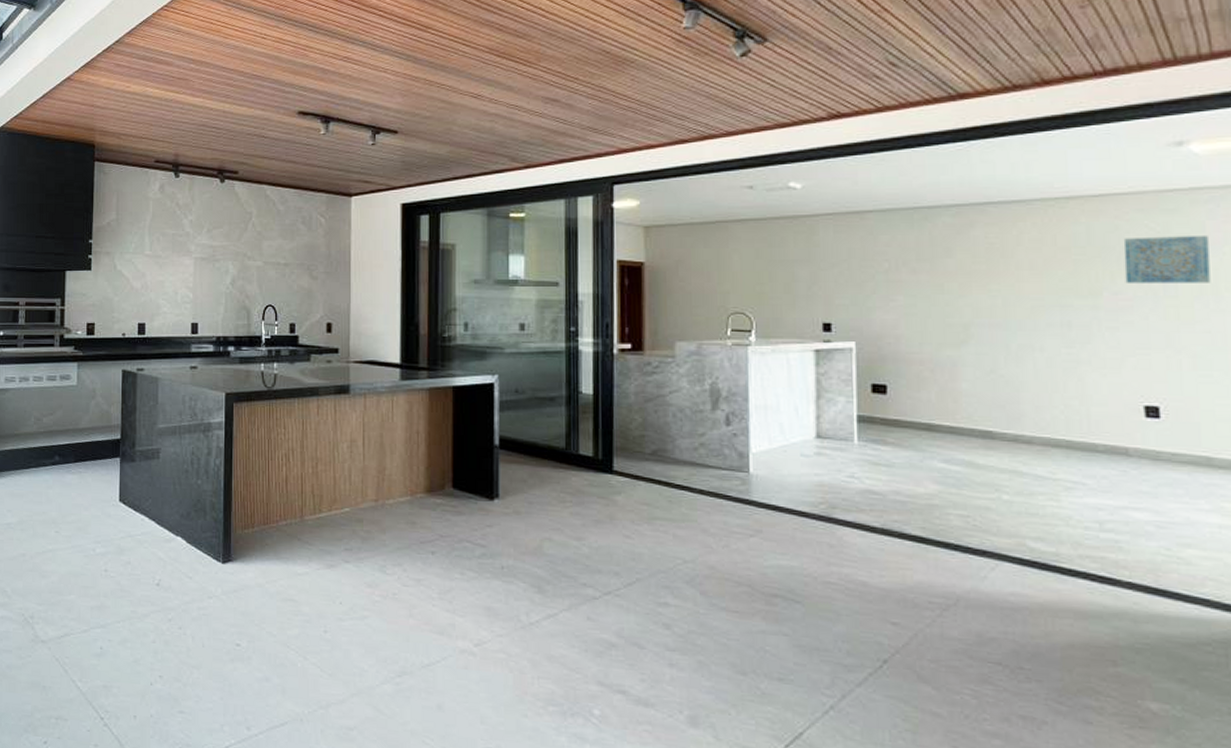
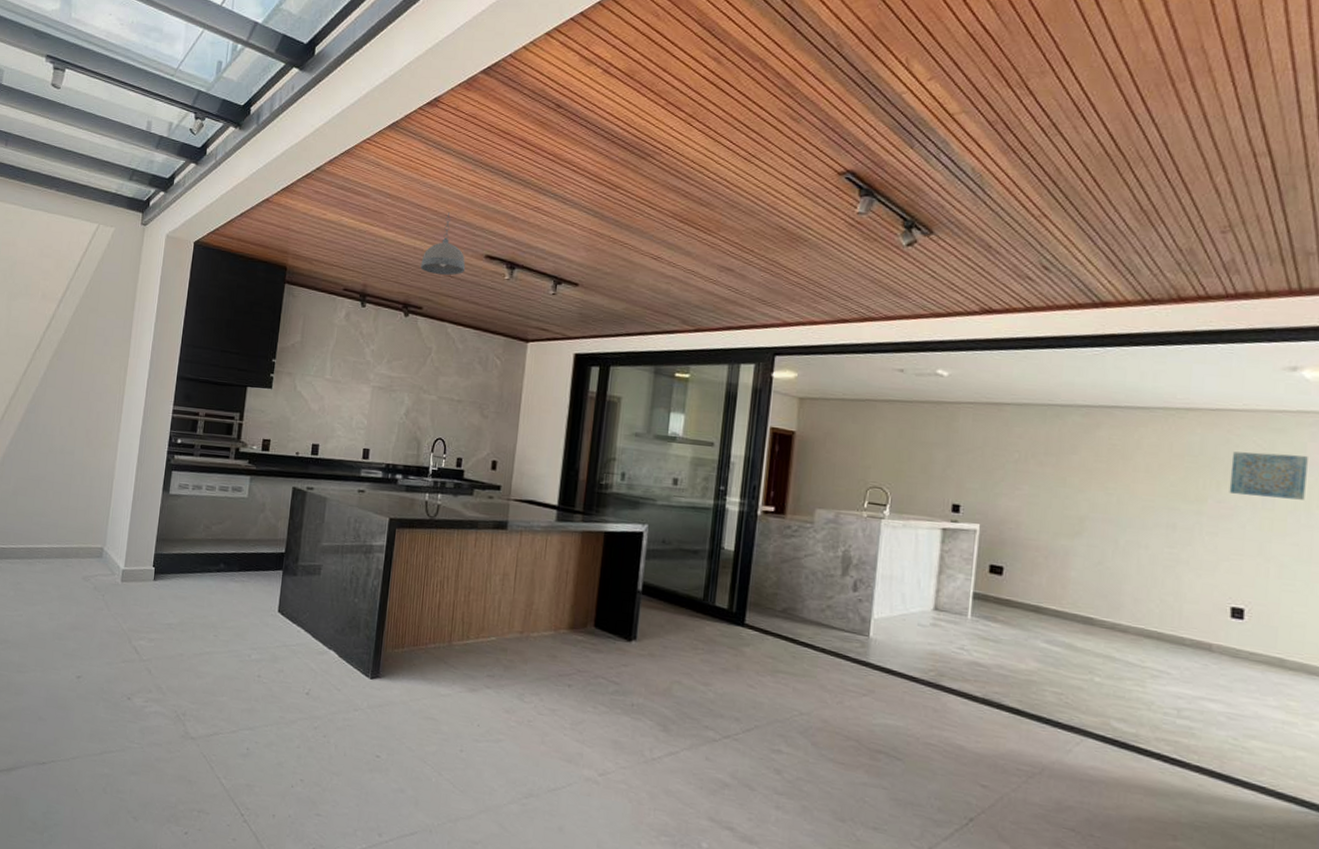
pendant light: none [232,71,279,137] -> present [420,211,466,276]

